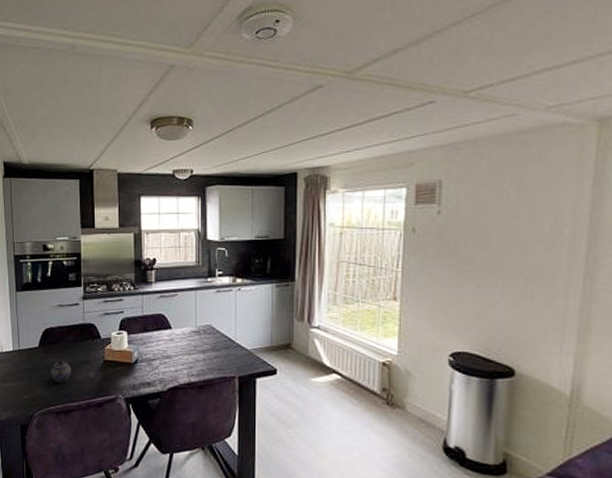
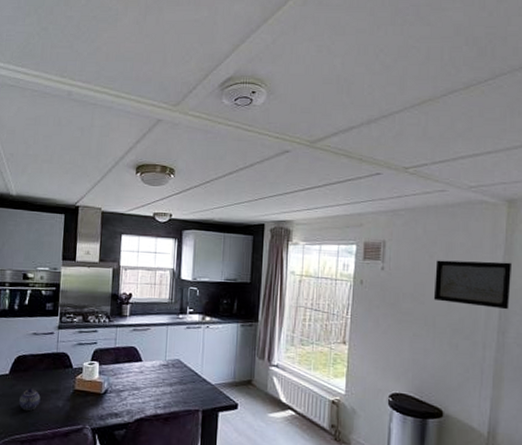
wall art: none [502,194,602,251] -> present [433,260,511,310]

